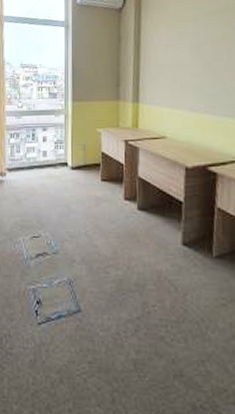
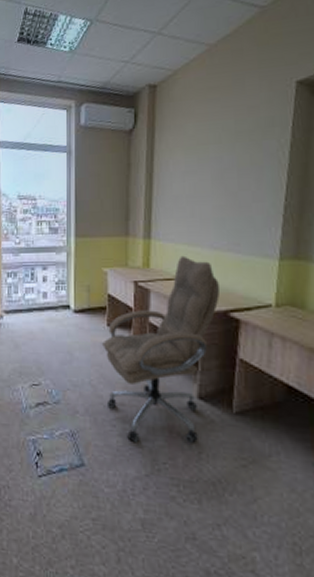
office chair: none [96,117,200,288] -> present [101,255,221,443]

